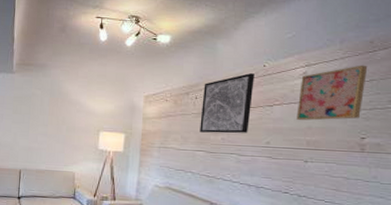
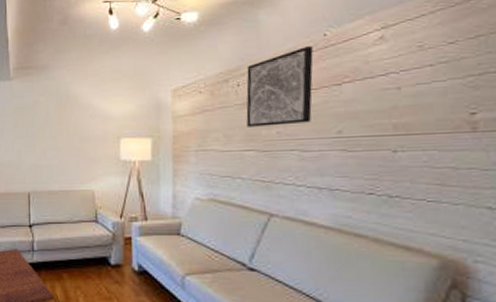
wall art: present [296,65,368,121] -> none [375,17,471,99]

